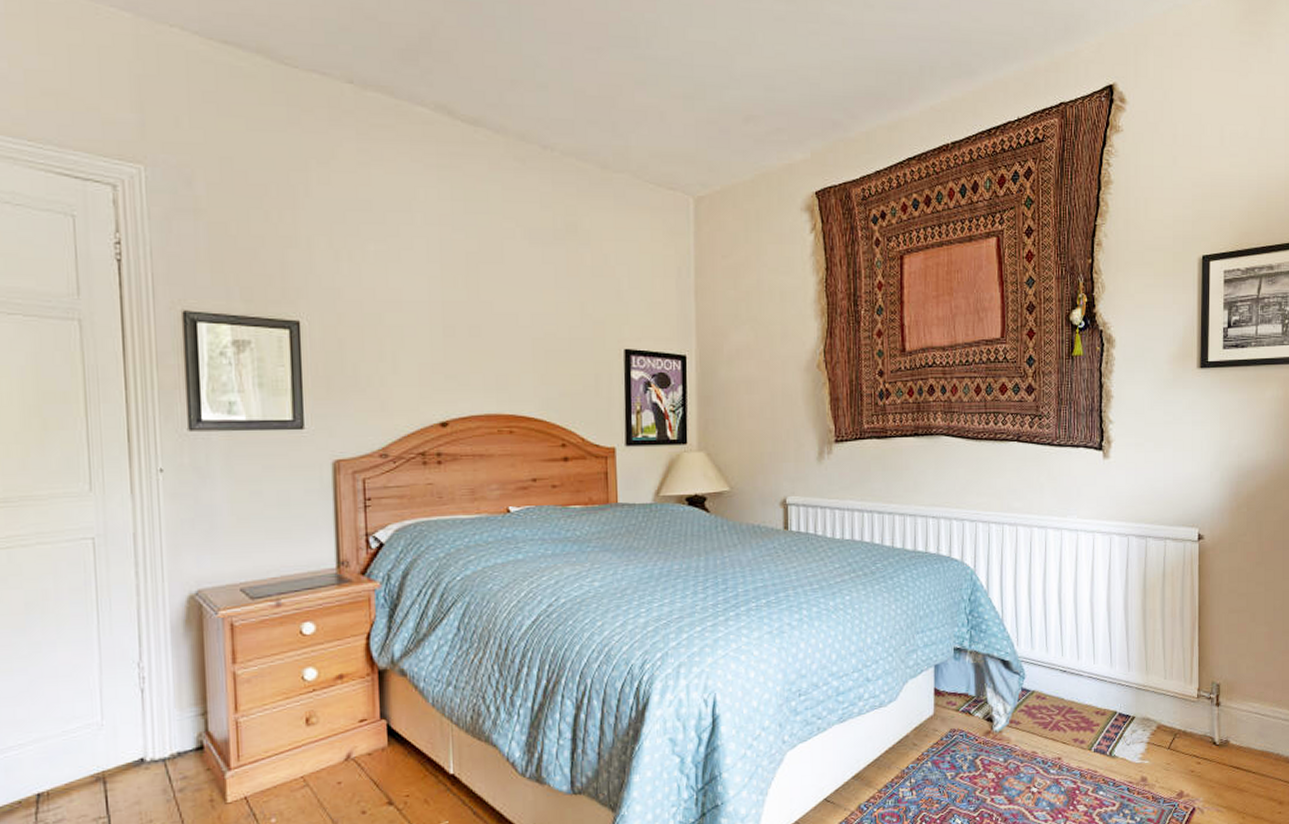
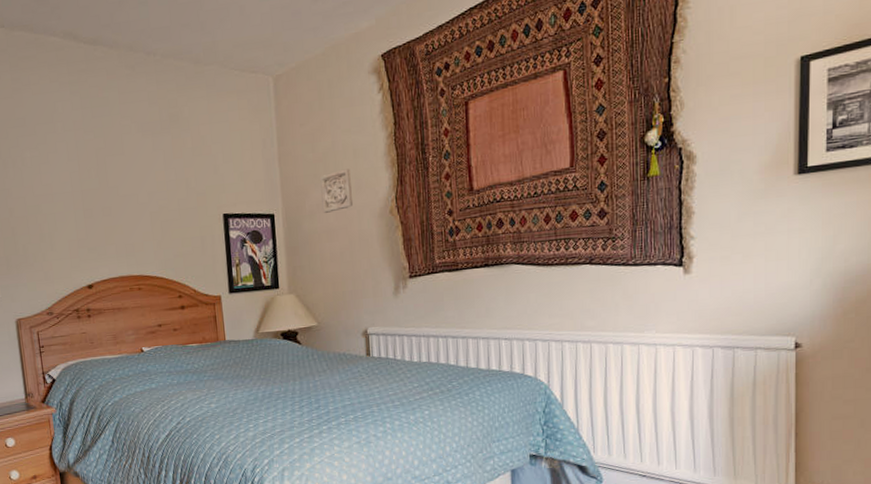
wall ornament: none [742,312,777,360] -> present [320,168,353,213]

